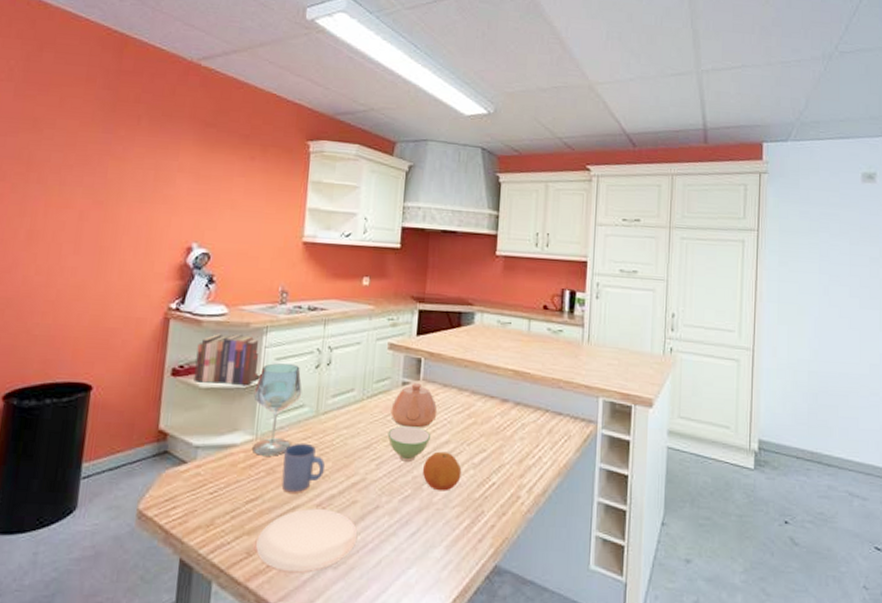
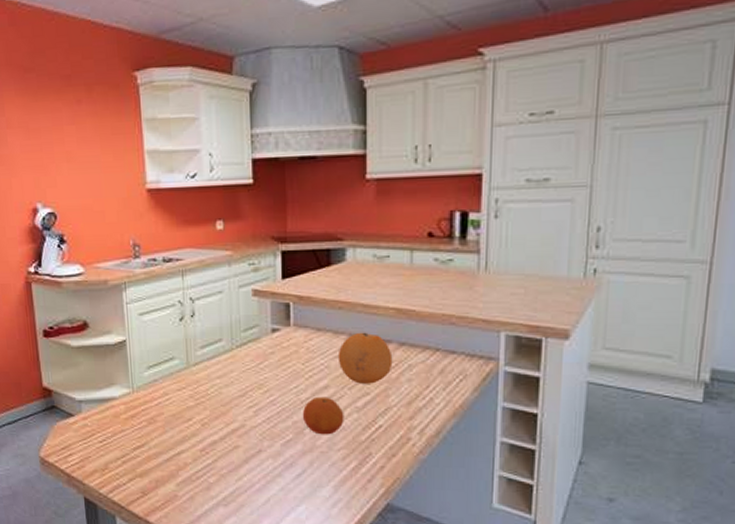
books: present [194,333,262,385] -> none [62,292,128,342]
wine glass: present [252,363,302,456] -> none [123,318,170,407]
plate: present [256,508,358,573] -> none [149,453,244,510]
mug: present [281,442,326,493] -> none [161,393,204,440]
bowl: present [387,426,431,462] -> none [262,373,309,408]
teapot: present [390,383,438,428] -> none [263,329,313,375]
fruit: none [460,390,509,441] -> present [337,332,393,384]

